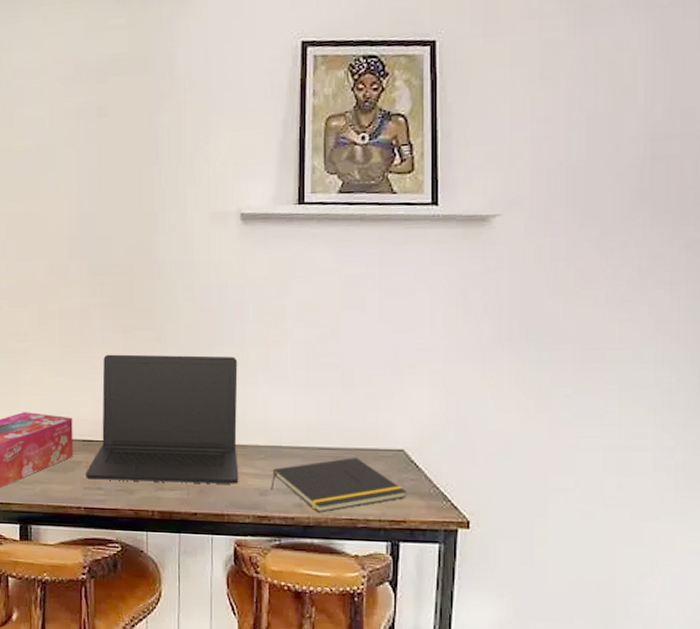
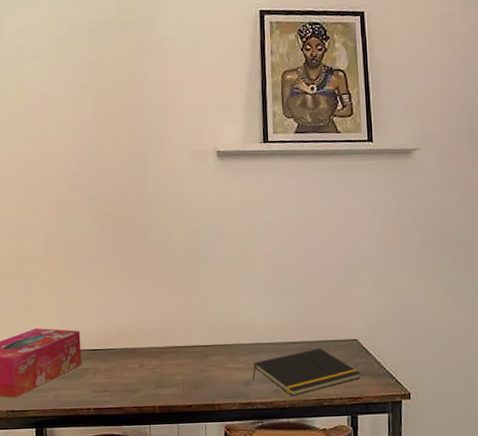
laptop: present [86,354,239,484] -> none [93,270,226,384]

